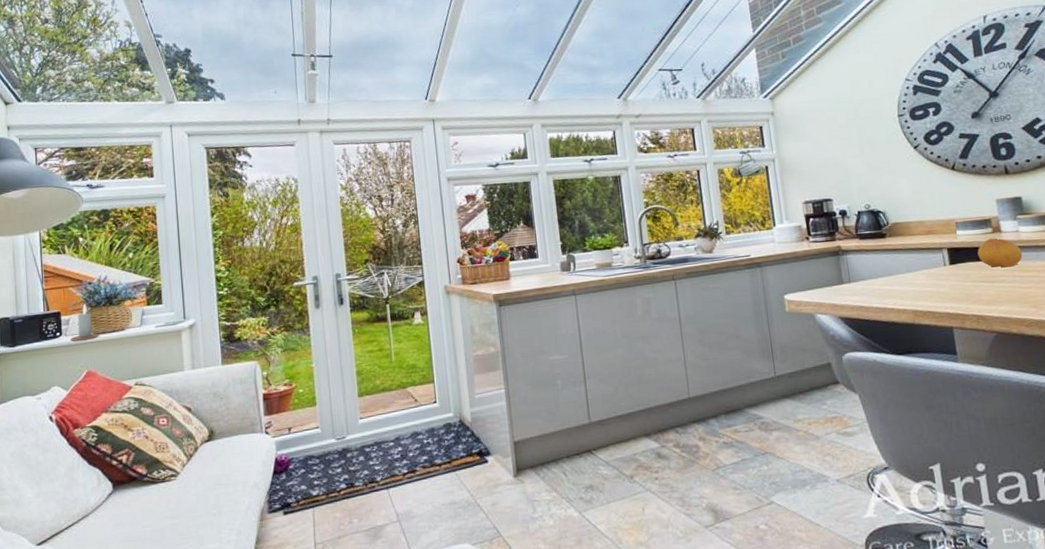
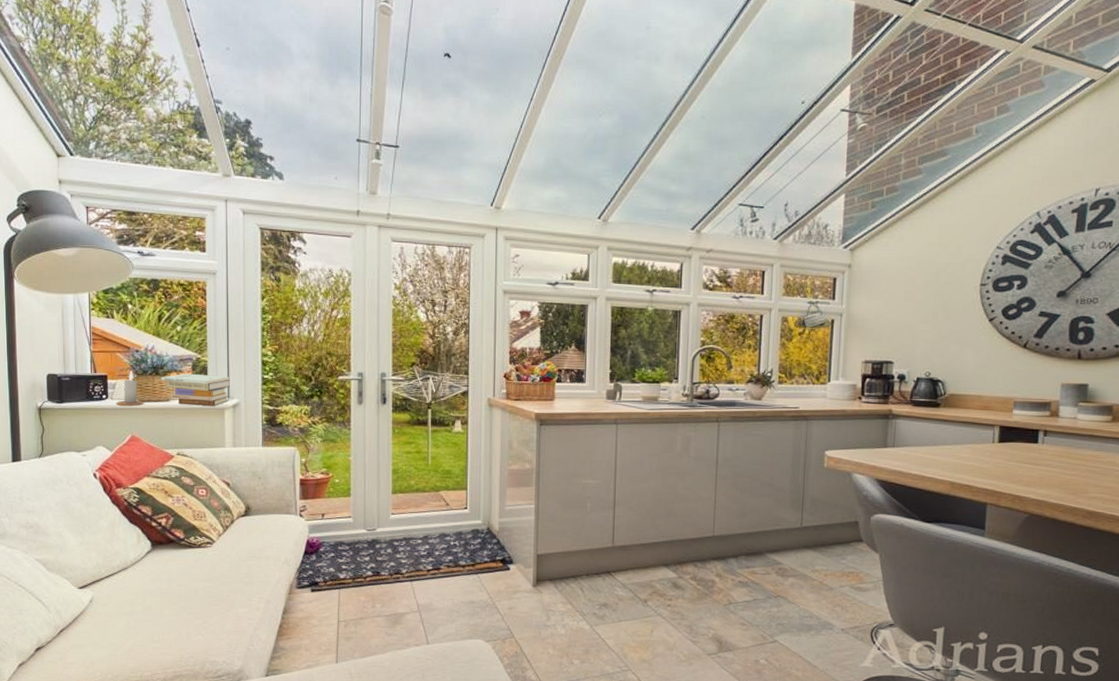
books: none [115,297,185,332] -> present [161,373,230,406]
fruit: present [977,237,1023,267] -> none [1029,421,1075,452]

